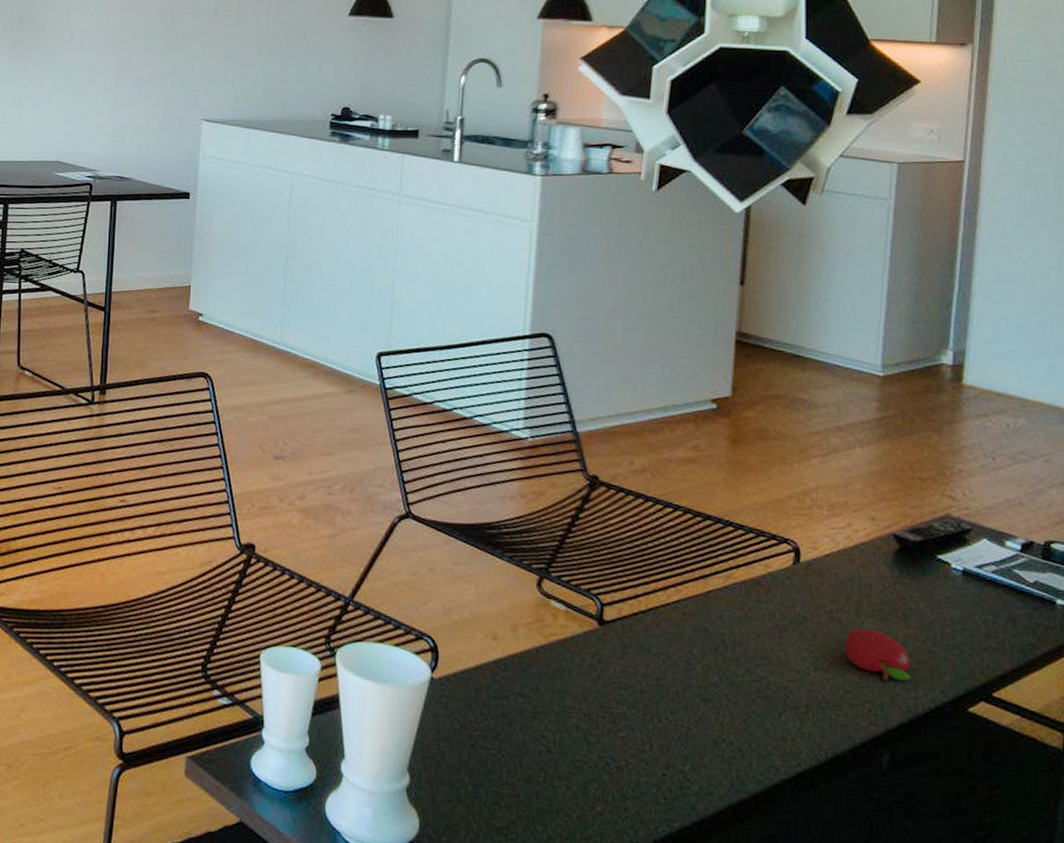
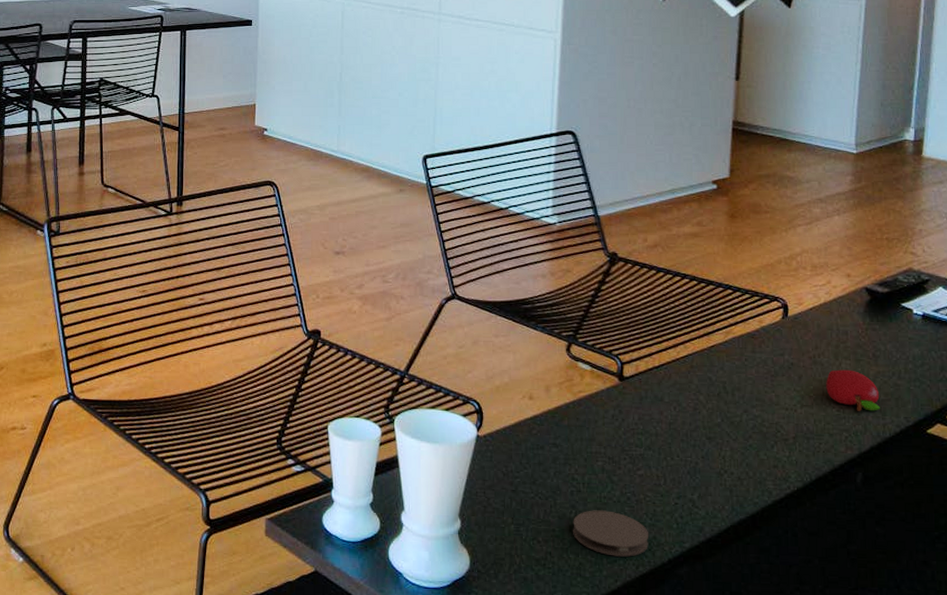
coaster: none [541,774,632,834] -> present [573,510,649,557]

